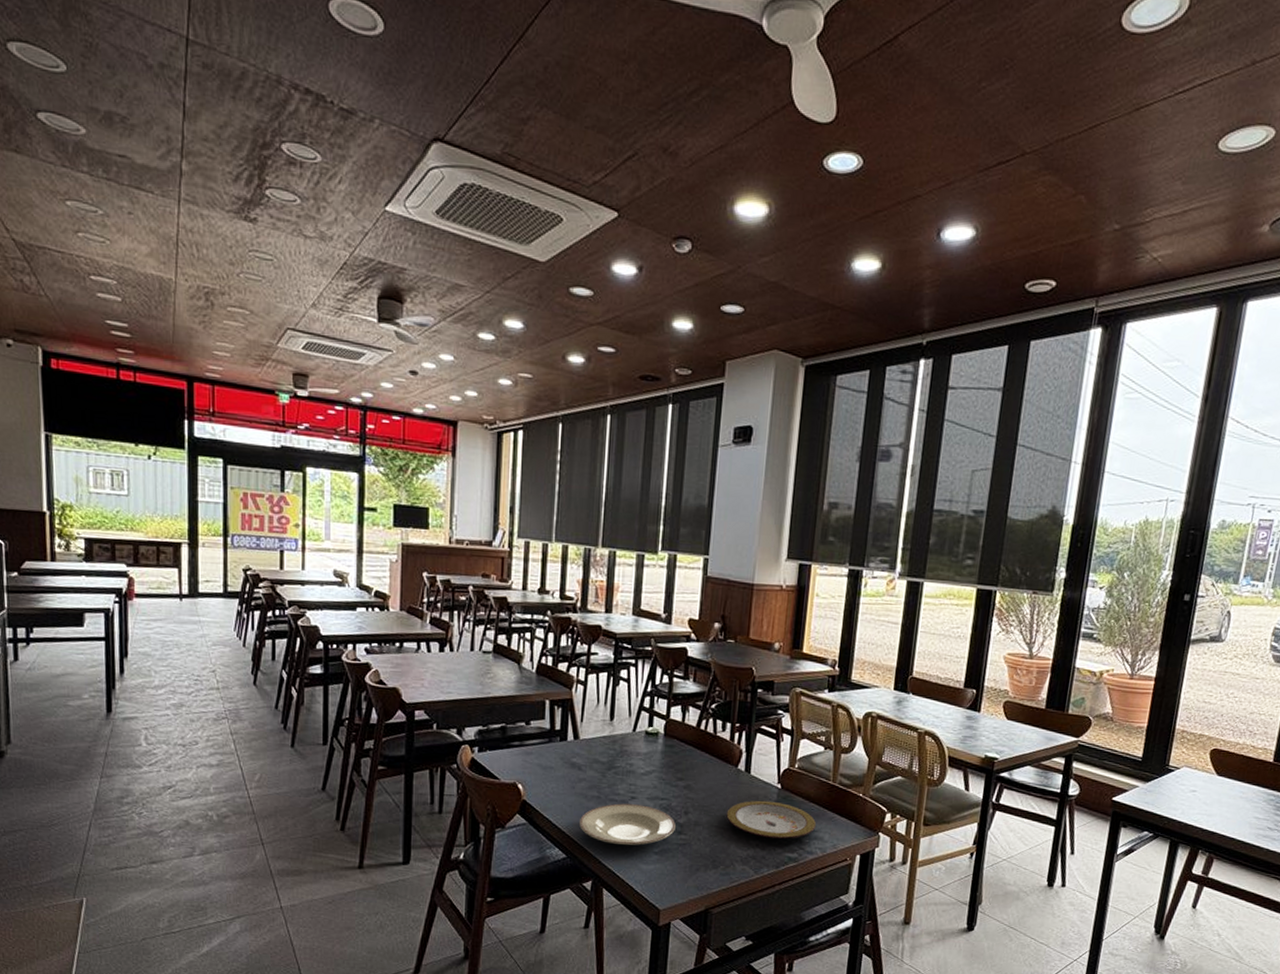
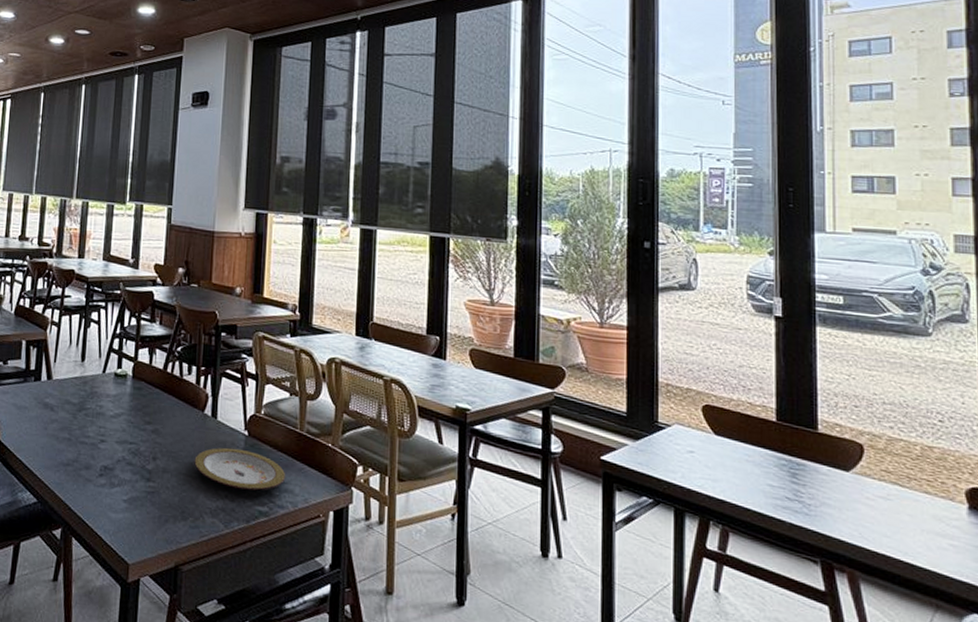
plate: present [578,803,676,845] -> none [50,446,144,492]

